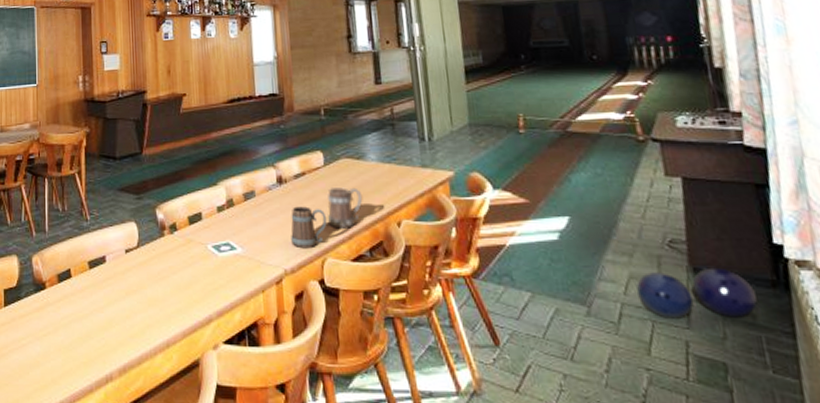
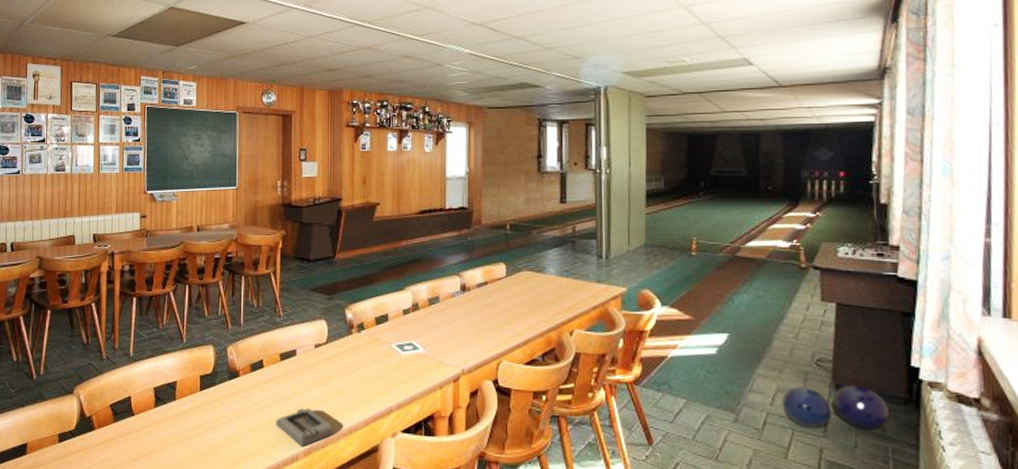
ashtray: none [87,321,150,366] -> present [276,408,333,447]
beer mug: present [291,206,327,249] -> none [470,313,505,352]
beer mug: present [327,186,363,229] -> none [505,296,540,335]

